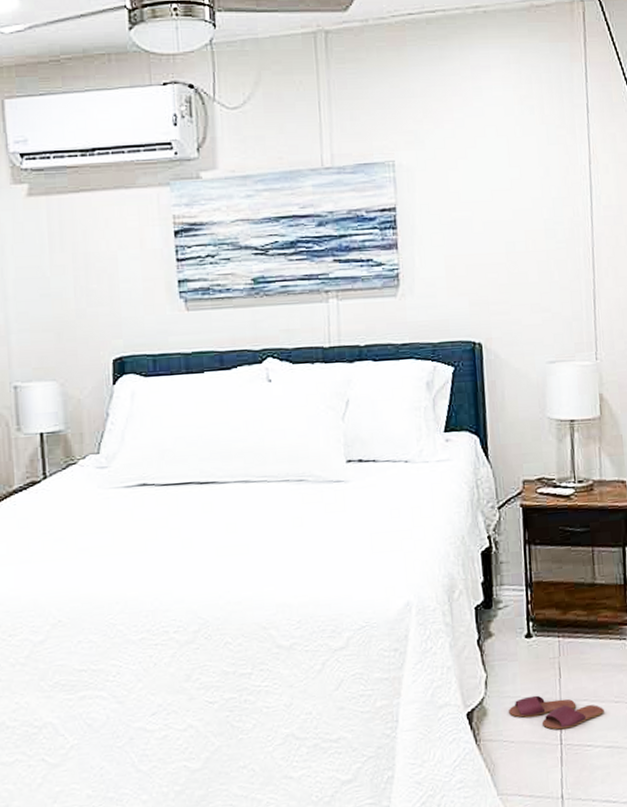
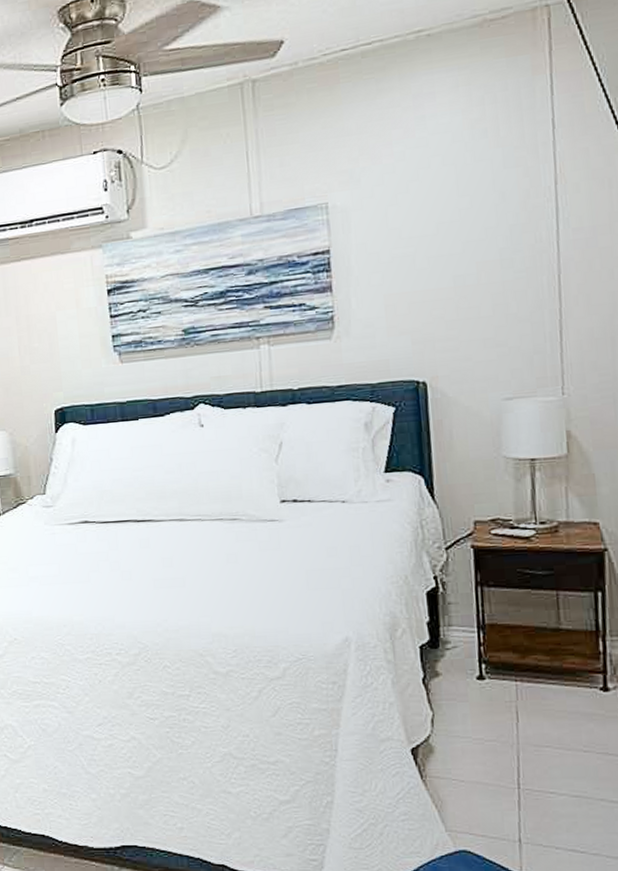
slippers: present [509,695,604,730] -> none [458,737,570,774]

